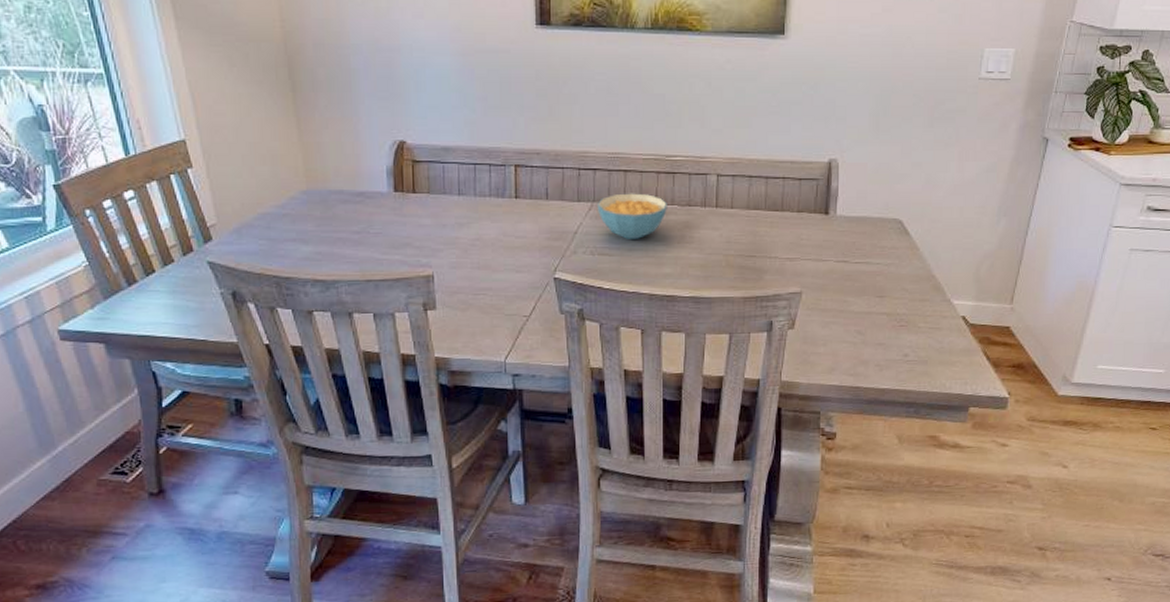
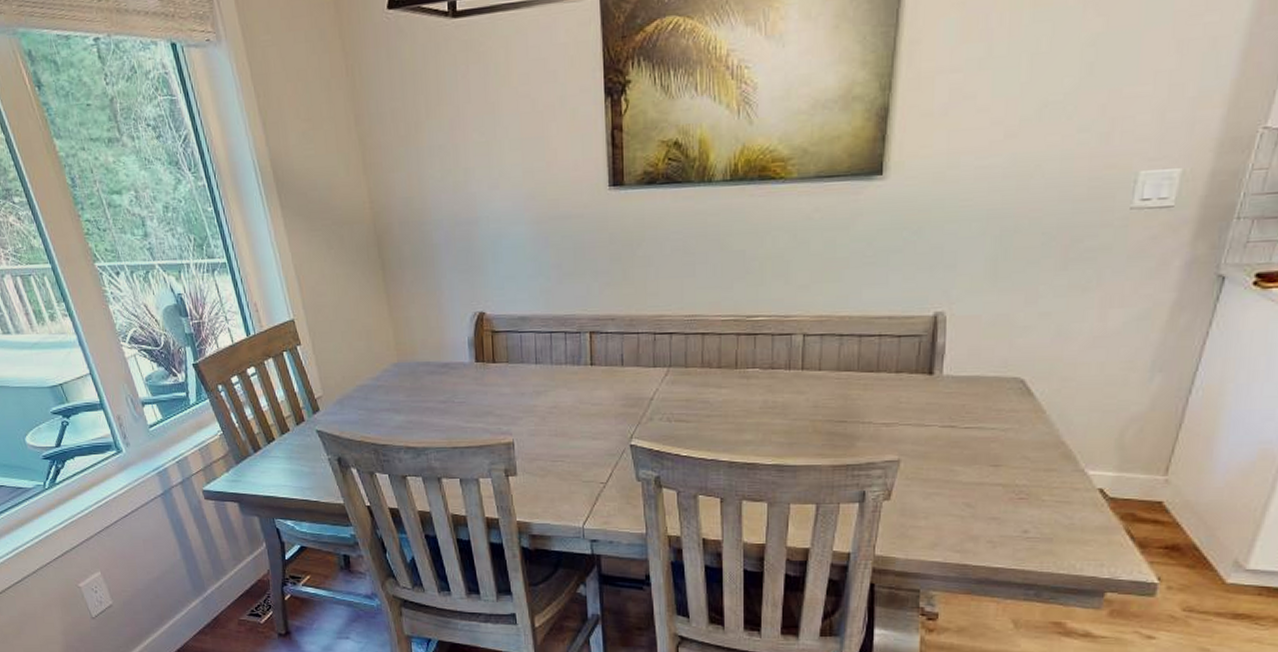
cereal bowl: present [596,193,667,240] -> none [673,356,748,406]

